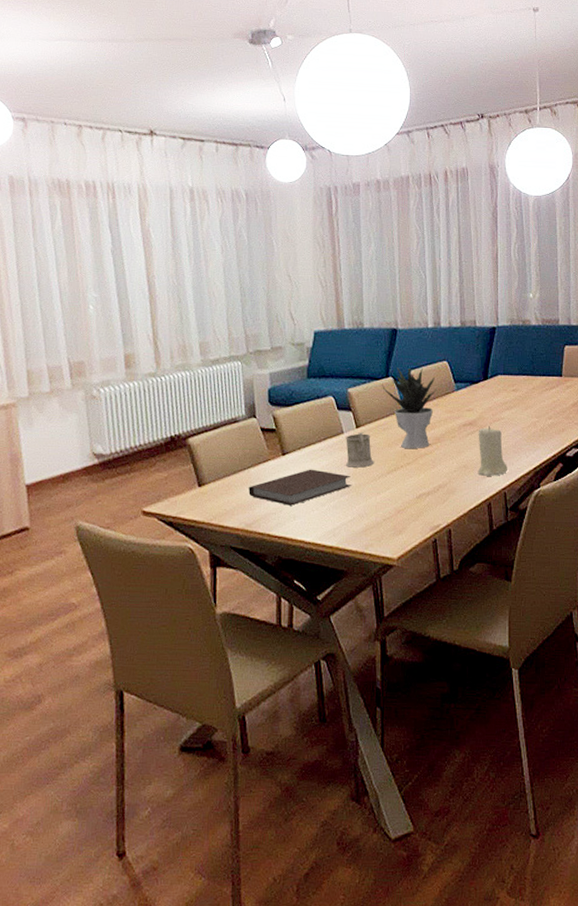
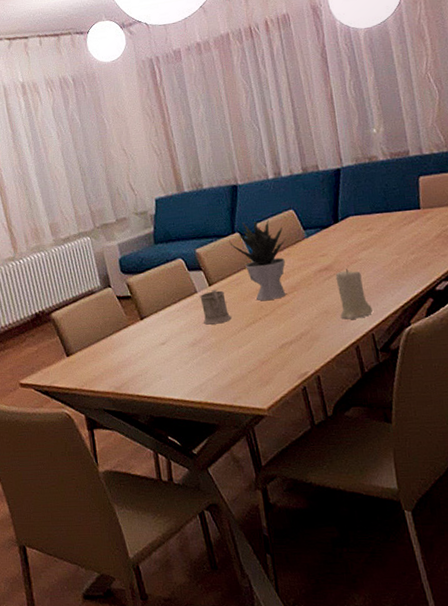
notebook: present [248,469,352,506] -> none [113,330,212,367]

